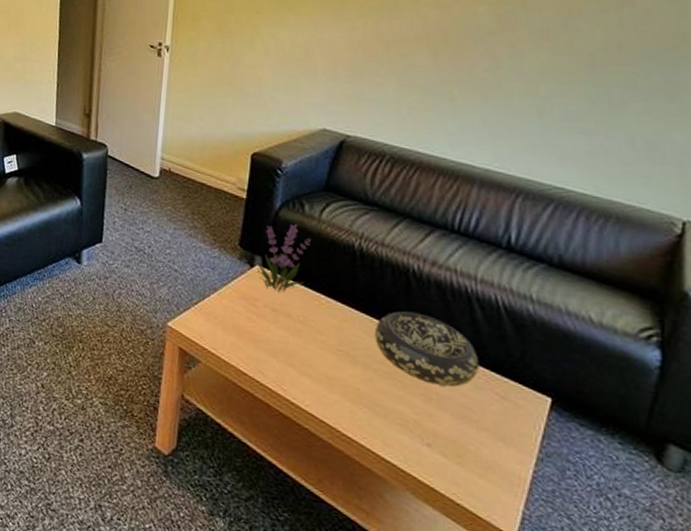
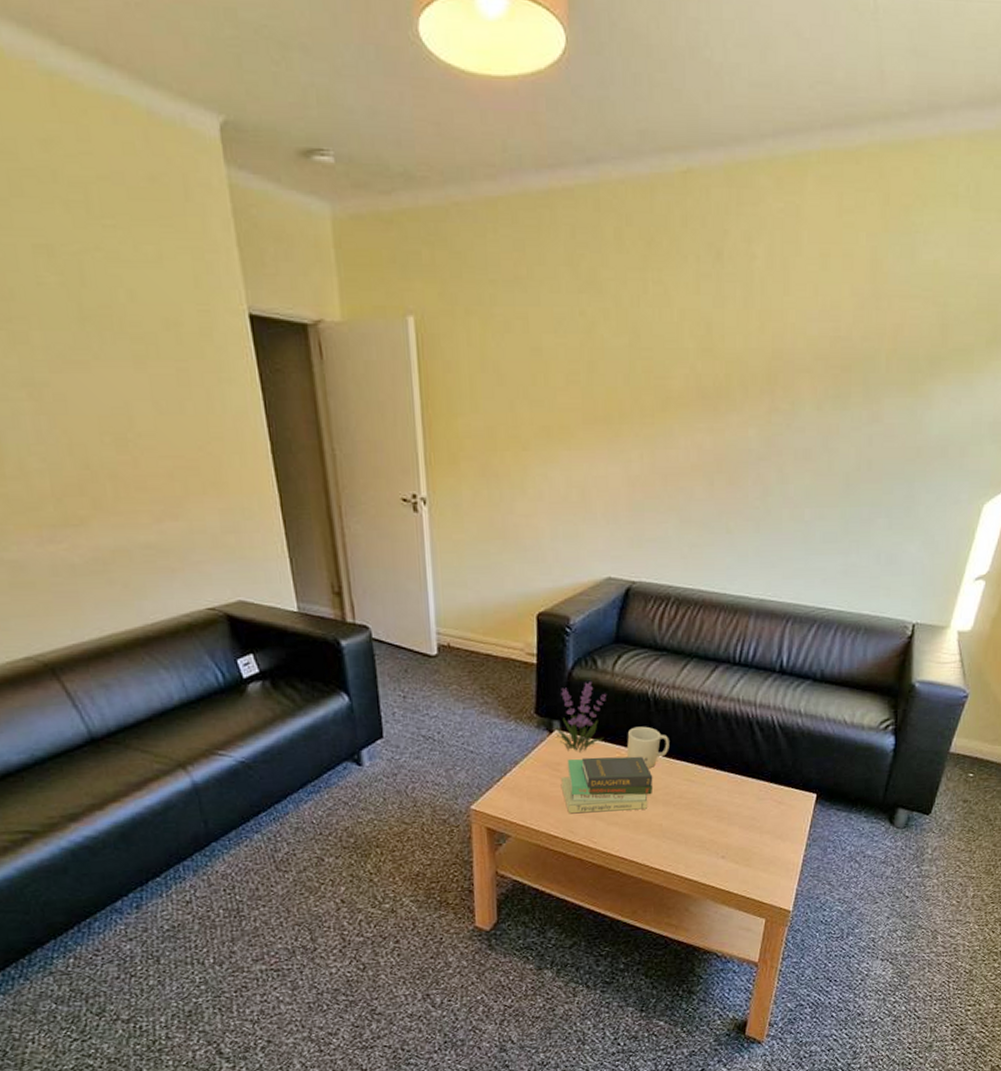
books: none [255,296,353,367] -> present [560,756,653,814]
mug: none [326,277,374,324] -> present [626,726,669,768]
decorative bowl: present [375,310,480,387] -> none [672,745,761,805]

